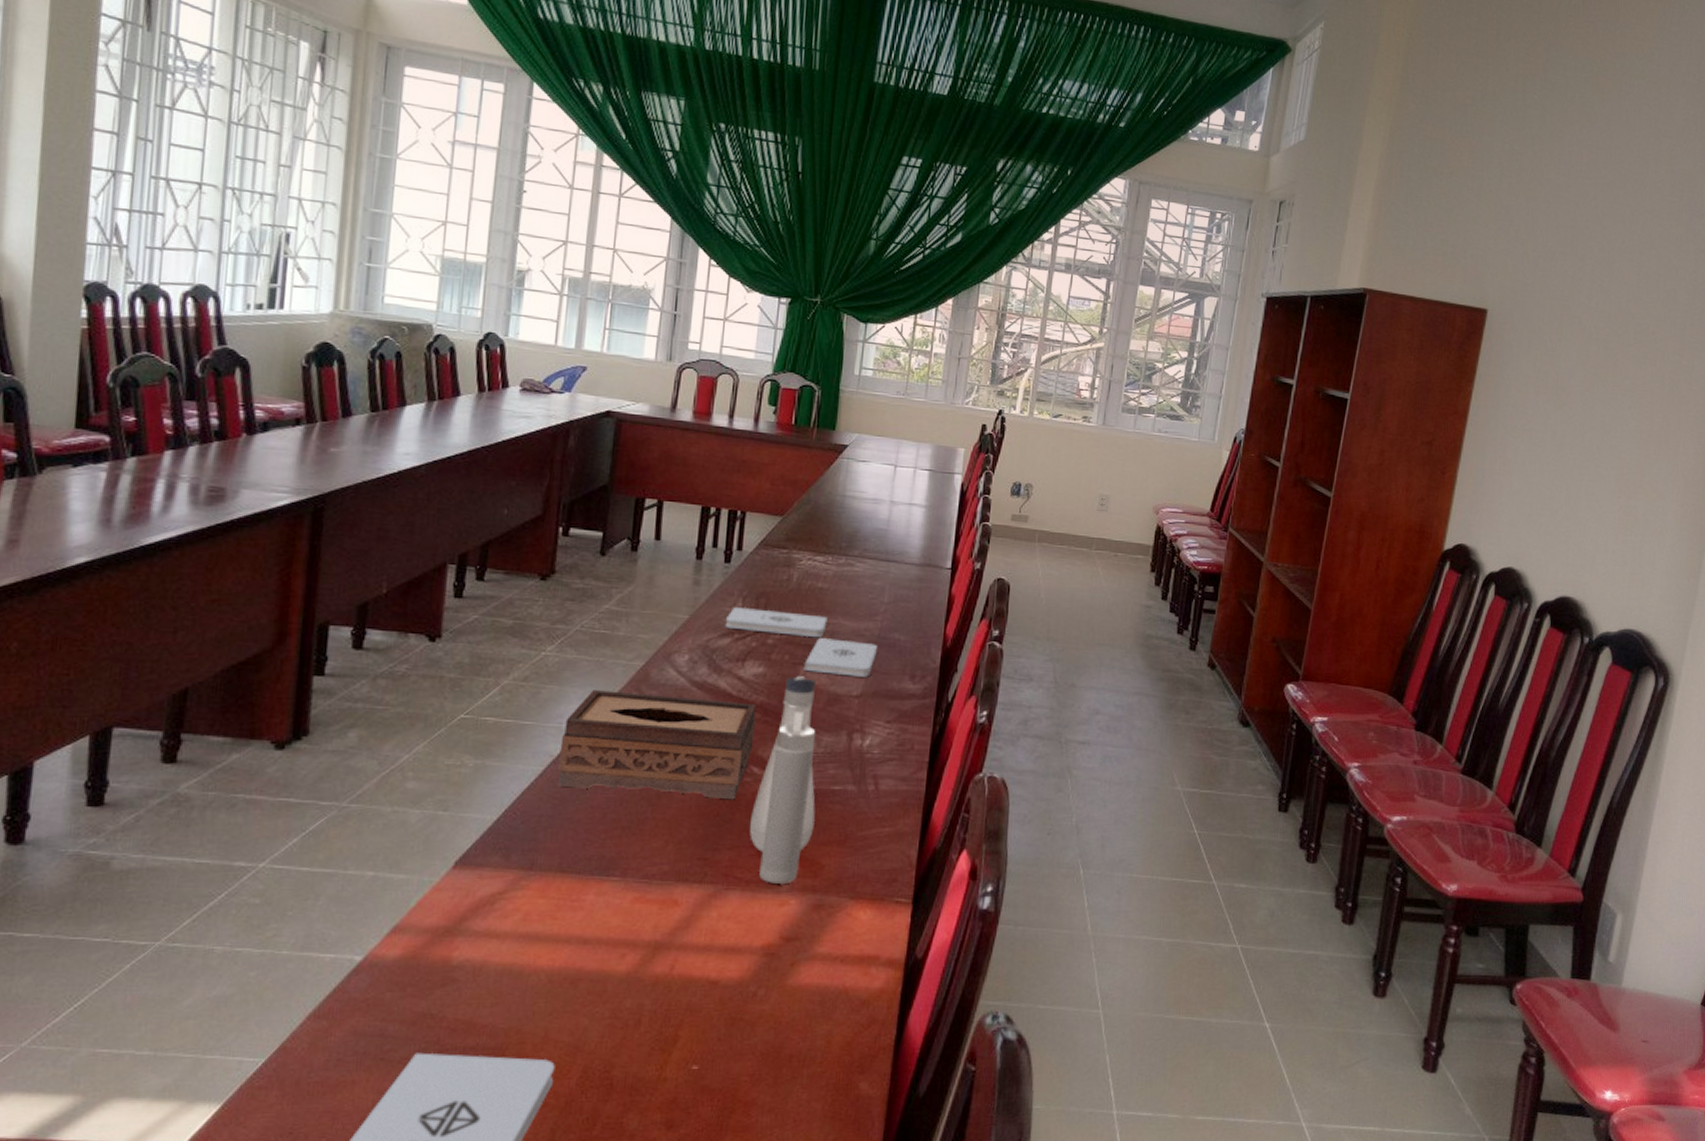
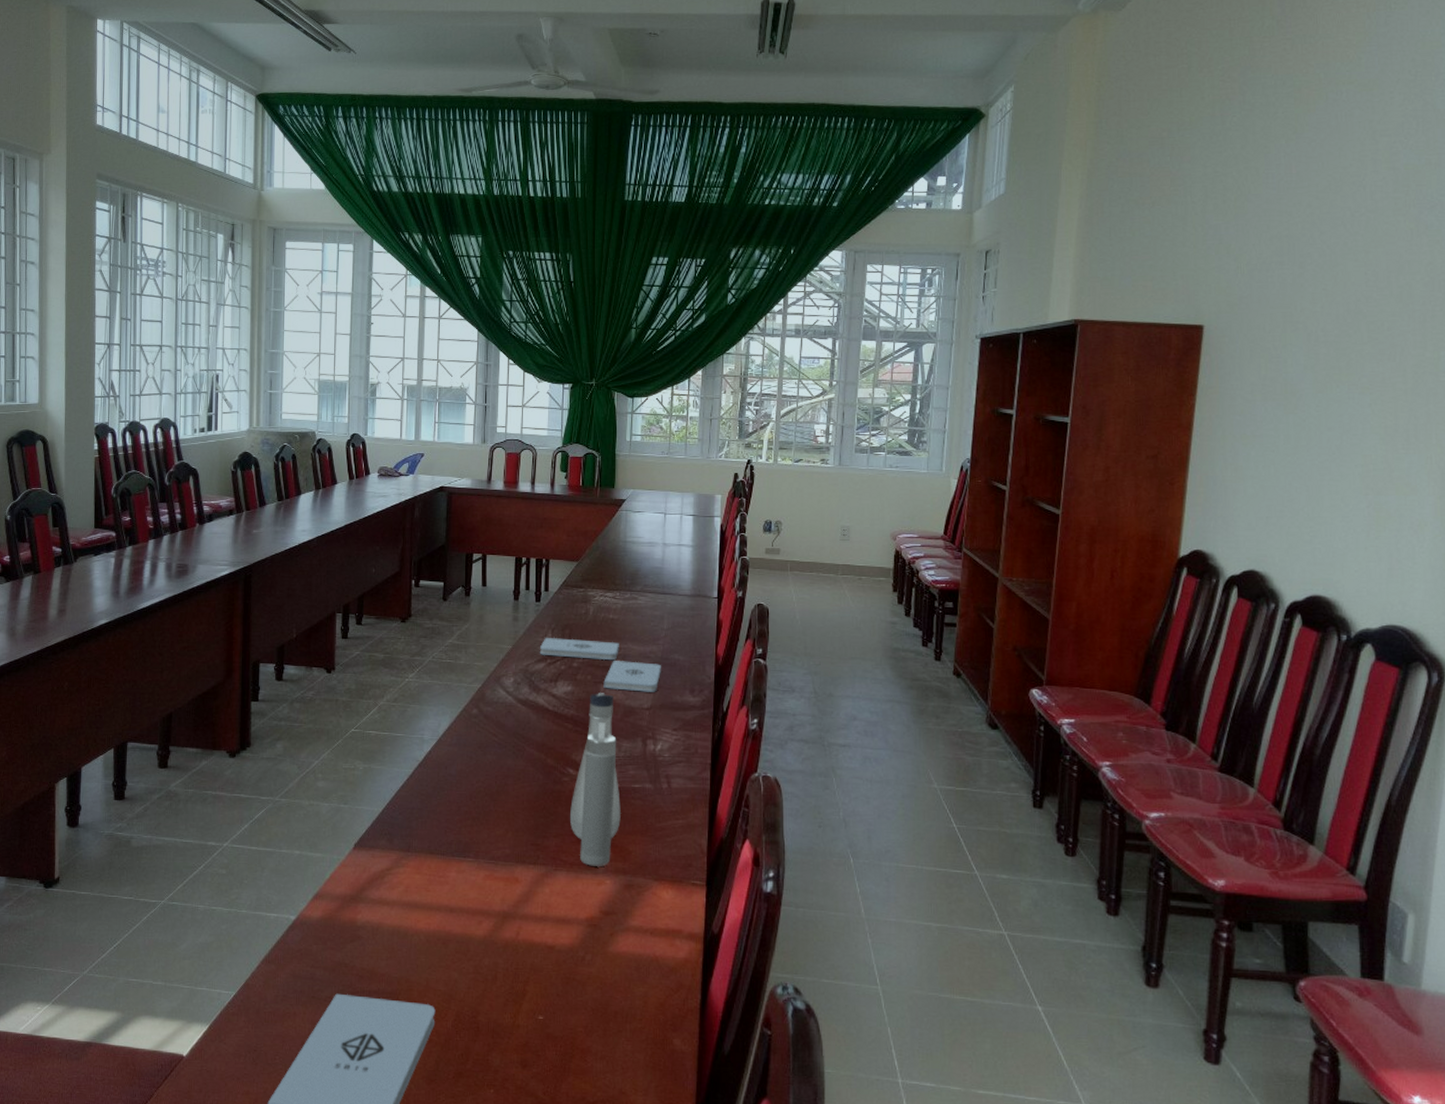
tissue box: present [558,690,757,800] -> none [423,708,569,796]

